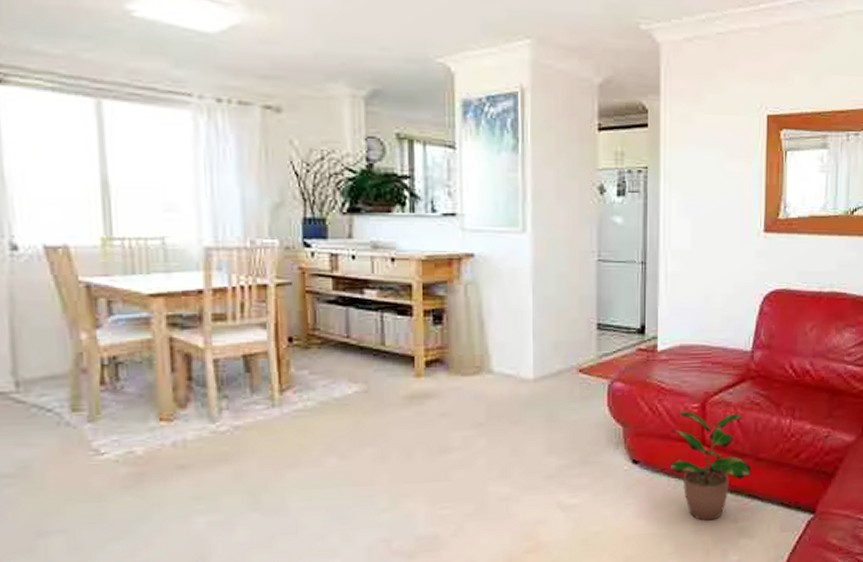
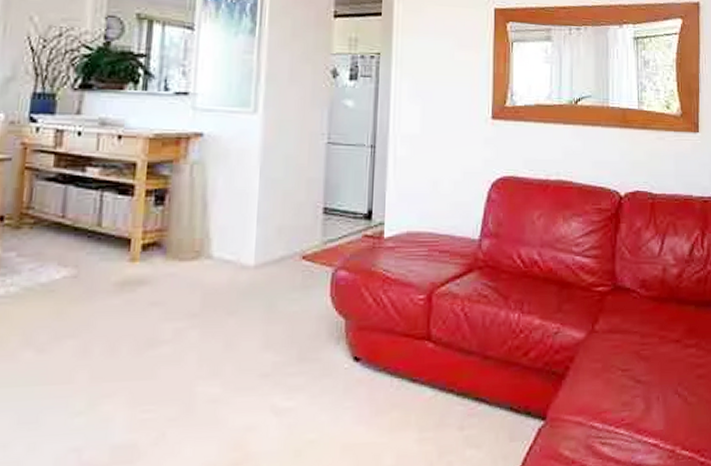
potted plant: present [669,410,752,521] -> none [392,302,479,428]

